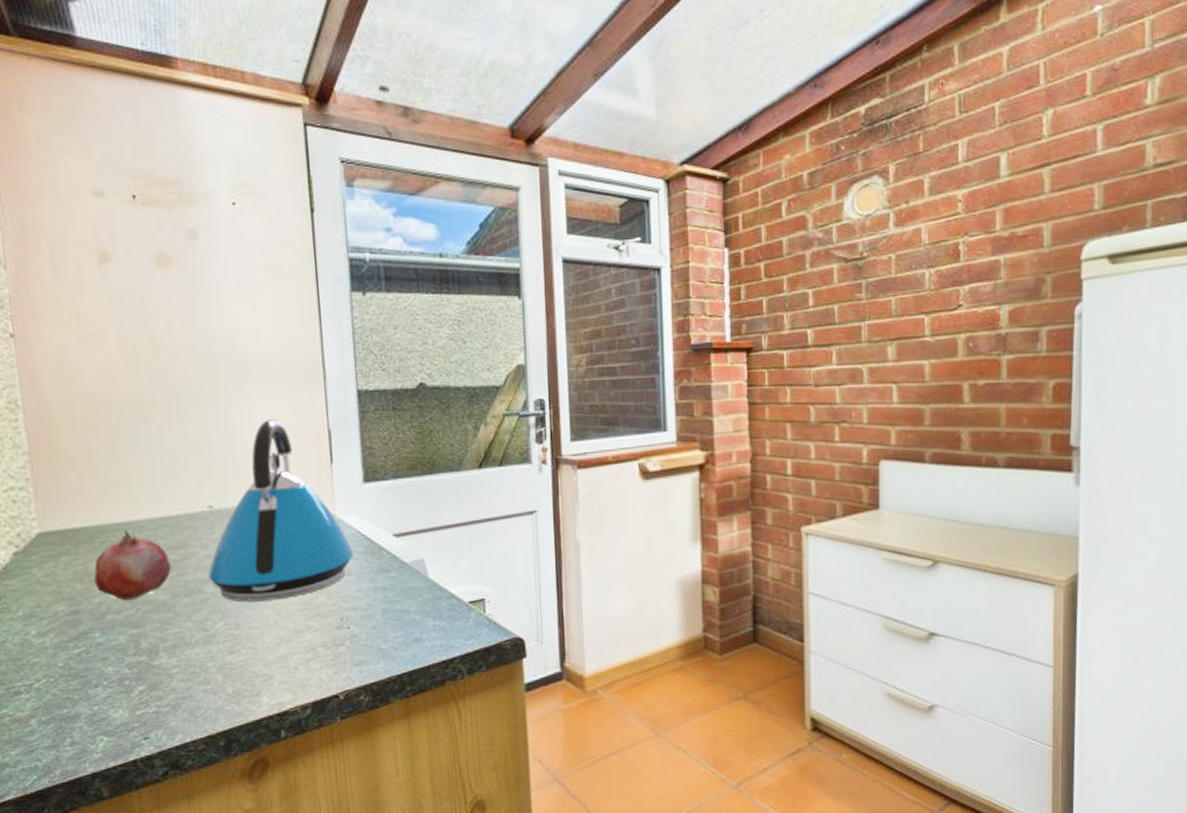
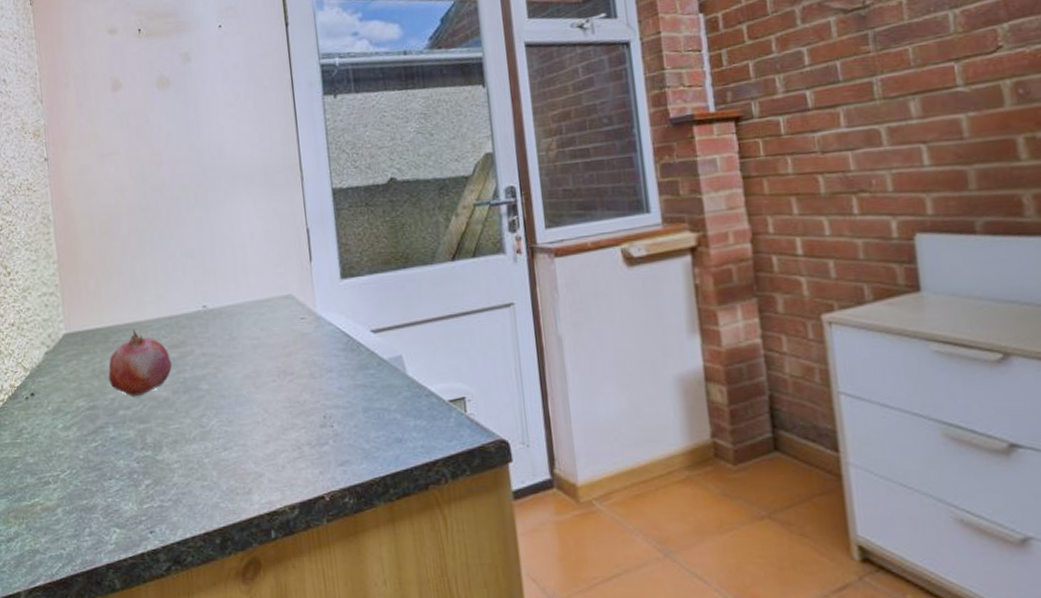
kettle: present [208,419,353,602] -> none [203,221,334,399]

